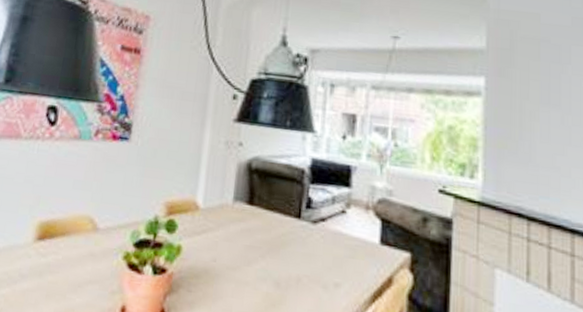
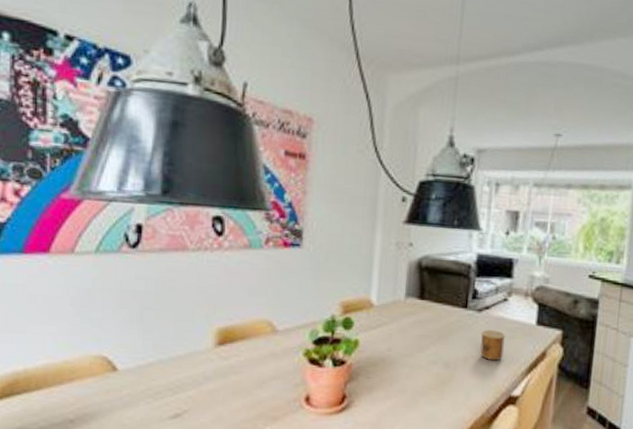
cup: none [316,245,345,284] -> present [480,330,506,361]

